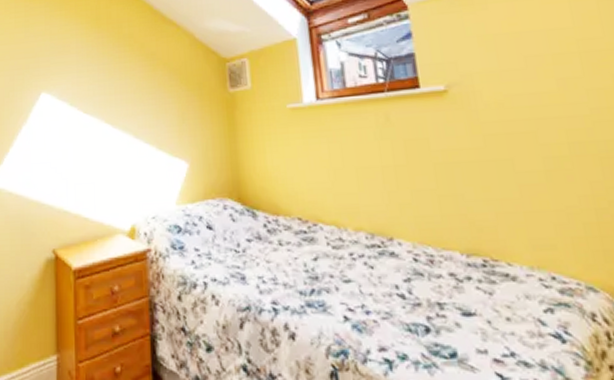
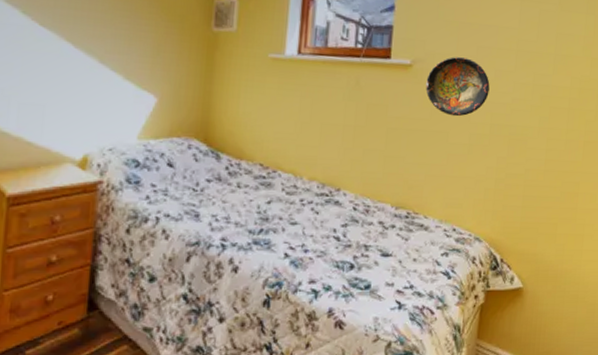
decorative plate: none [468,72,556,140] -> present [426,57,490,117]

